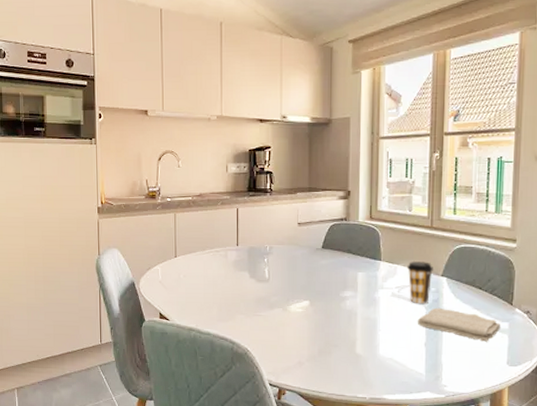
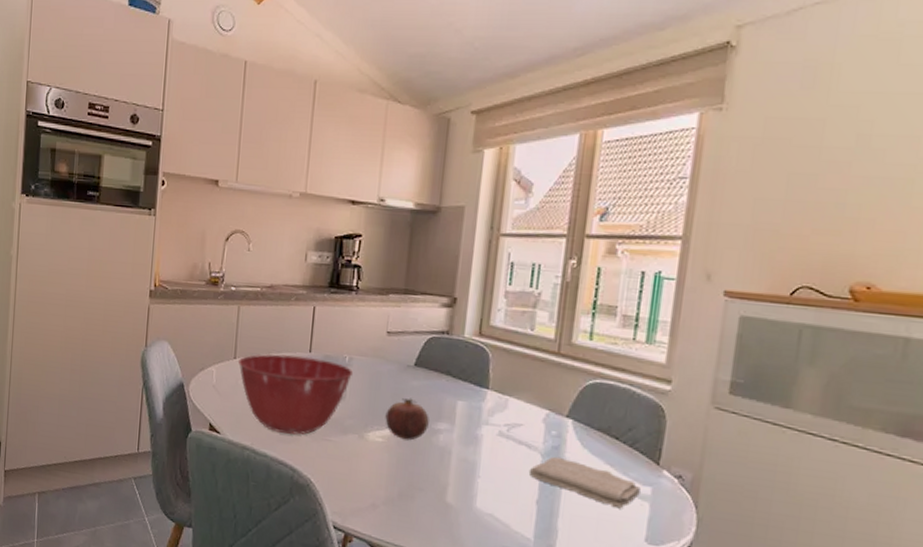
mixing bowl: none [179,249,274,314] -> present [238,354,354,435]
fruit: none [302,274,337,308] -> present [385,398,429,441]
coffee cup: present [407,260,433,304] -> none [521,393,556,450]

